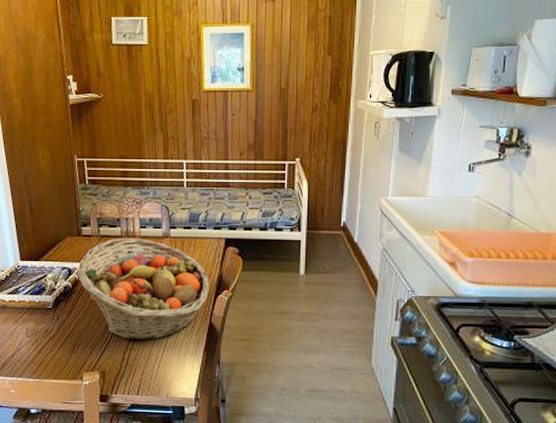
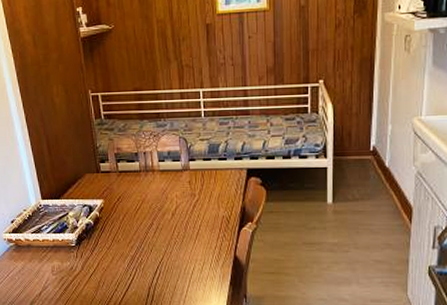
fruit basket: present [77,238,210,341] -> none [97,172,233,276]

